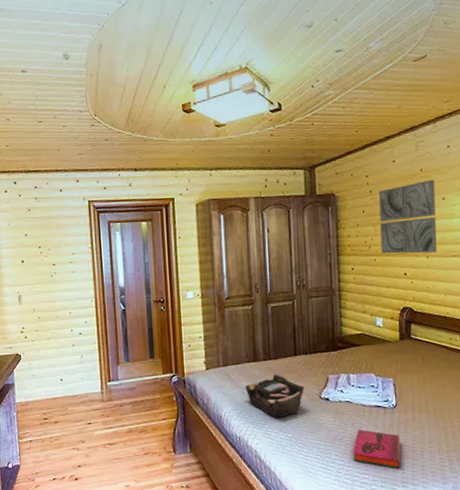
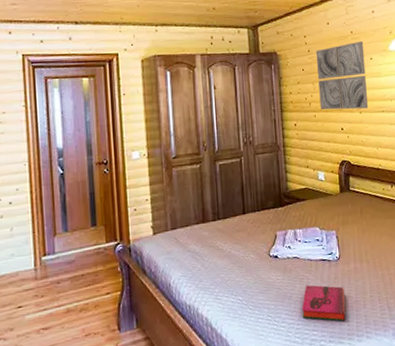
tote bag: present [245,374,304,419] -> none [194,234,254,282]

